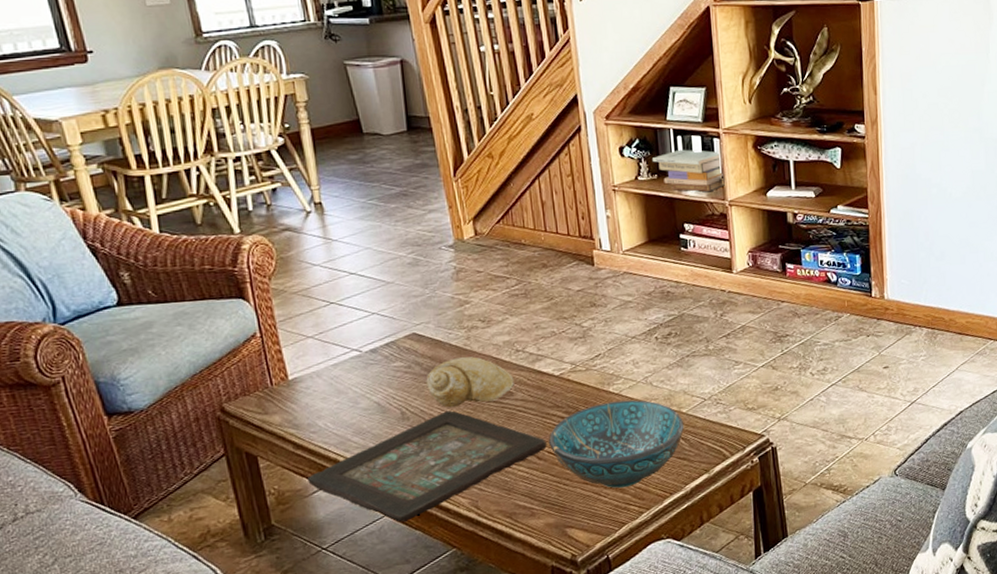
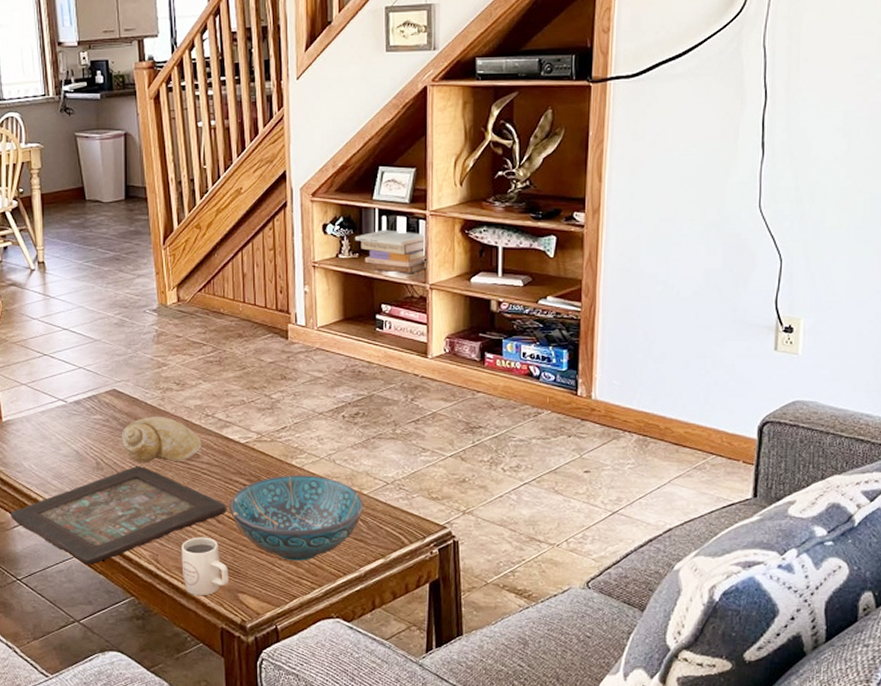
mug: none [502,475,555,538] -> present [181,537,228,596]

